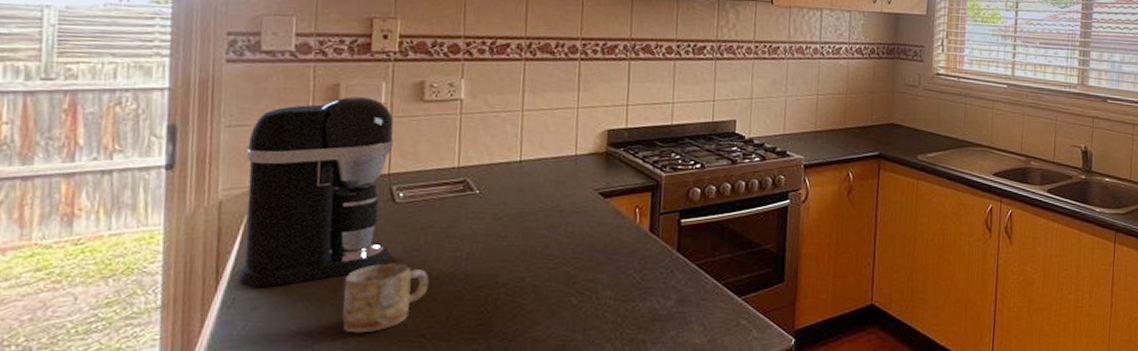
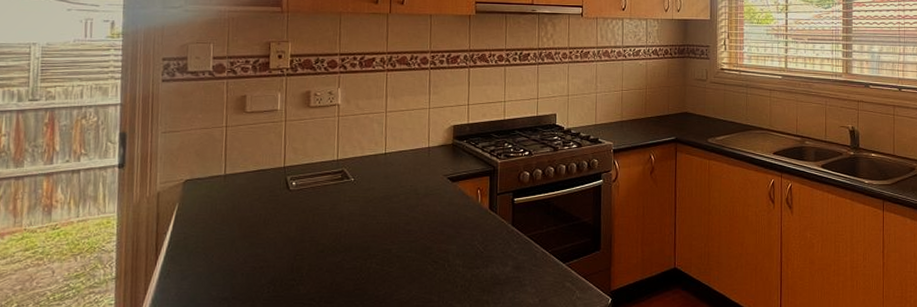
coffee maker: present [238,96,394,287] -> none [172,105,288,260]
mug: present [342,263,429,333] -> none [250,239,317,298]

